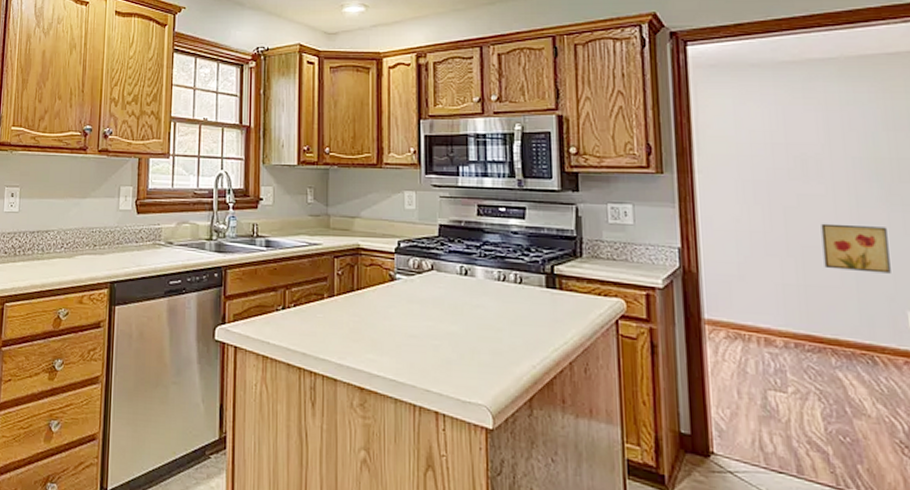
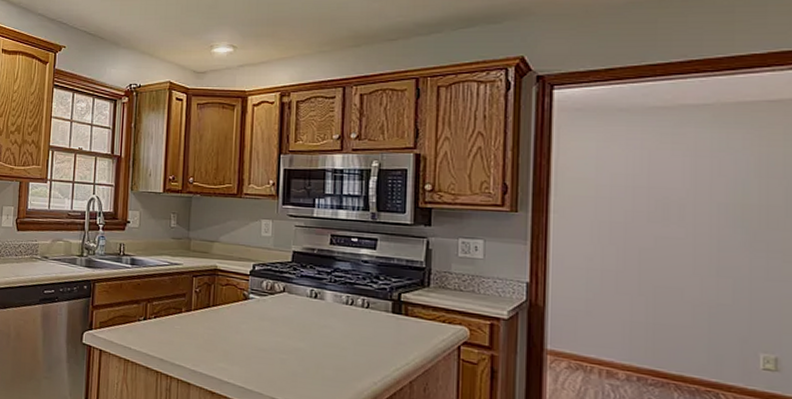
wall art: present [821,223,891,274] -> none [676,265,747,317]

